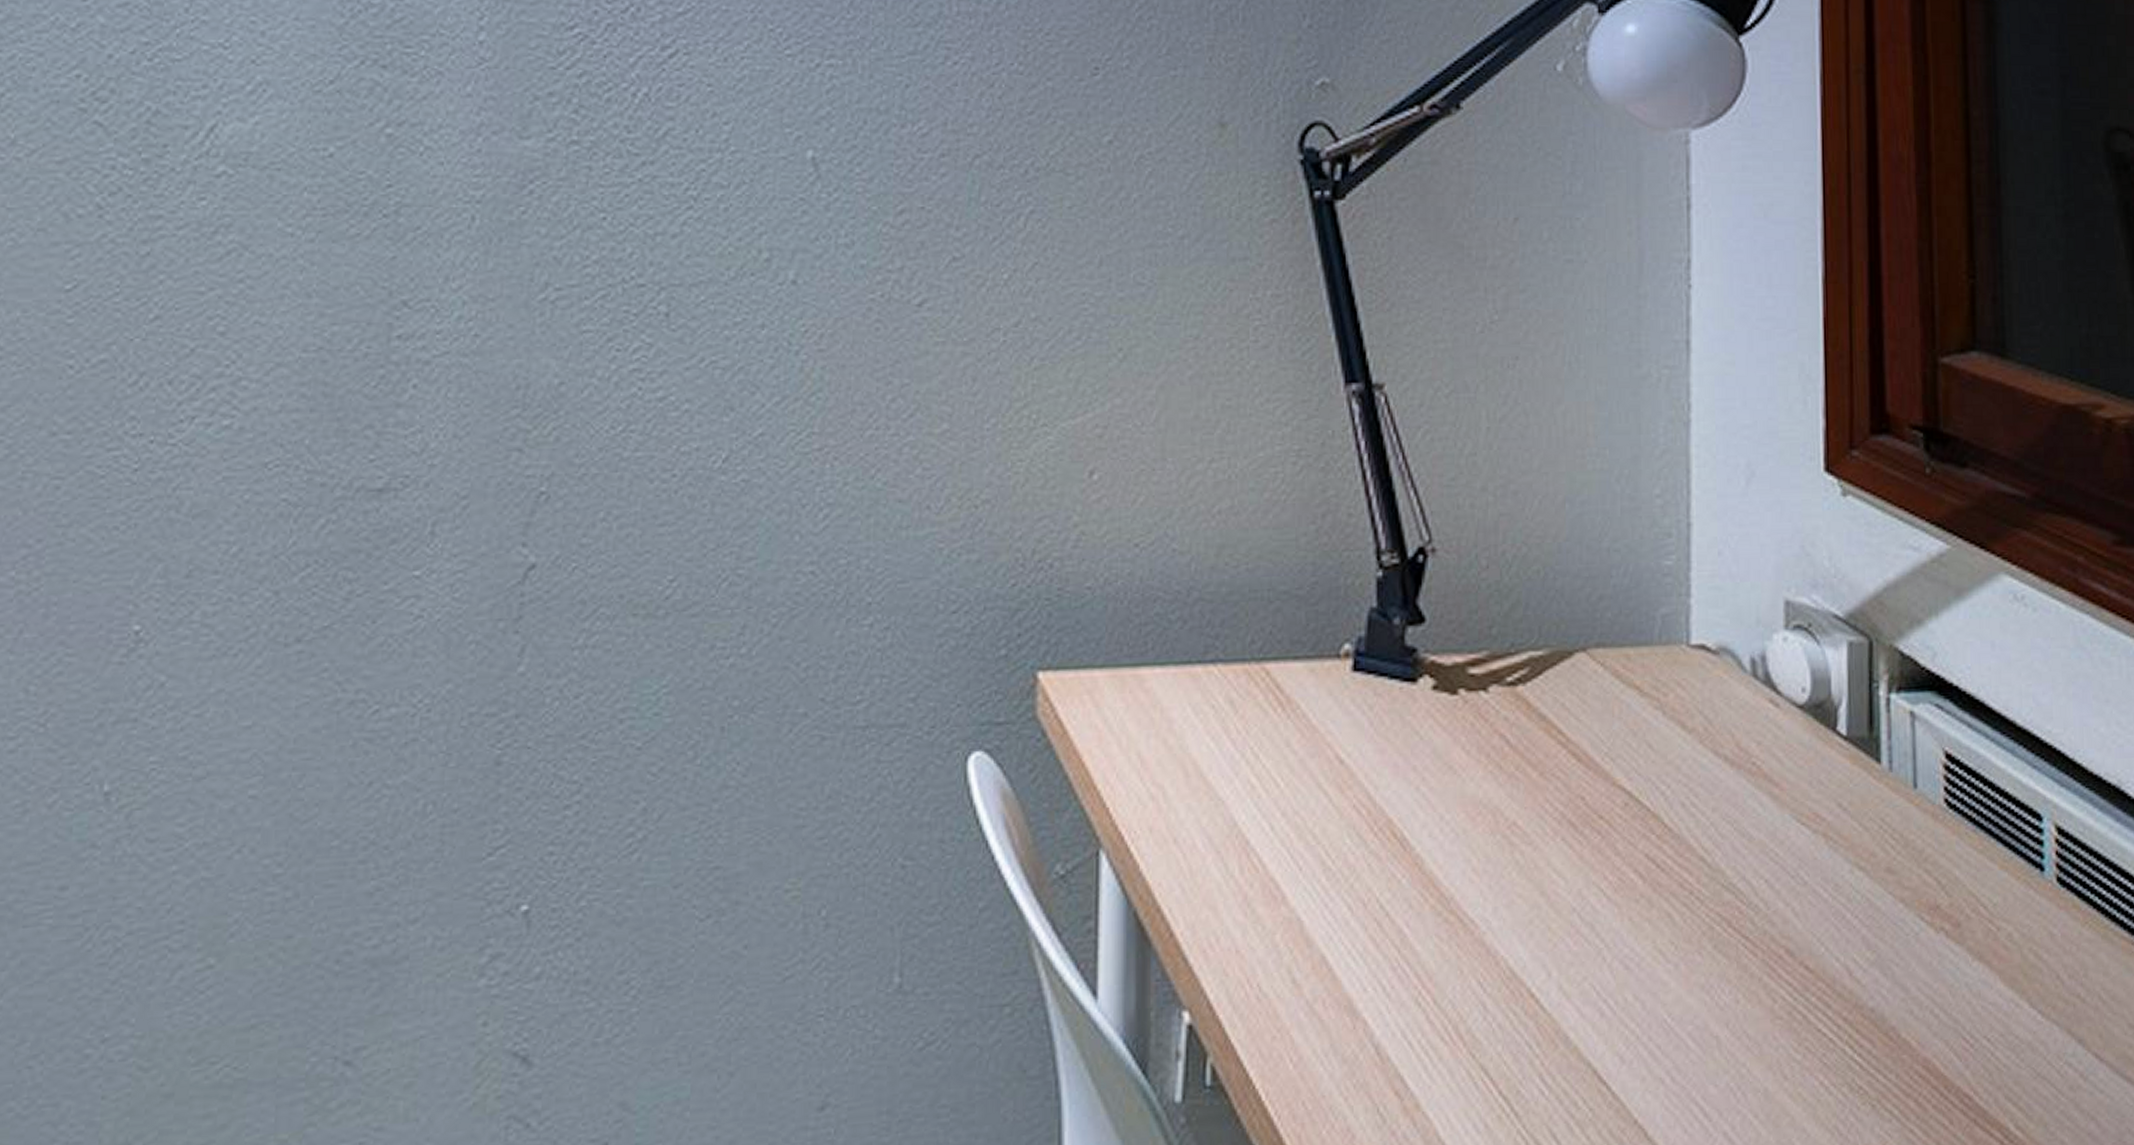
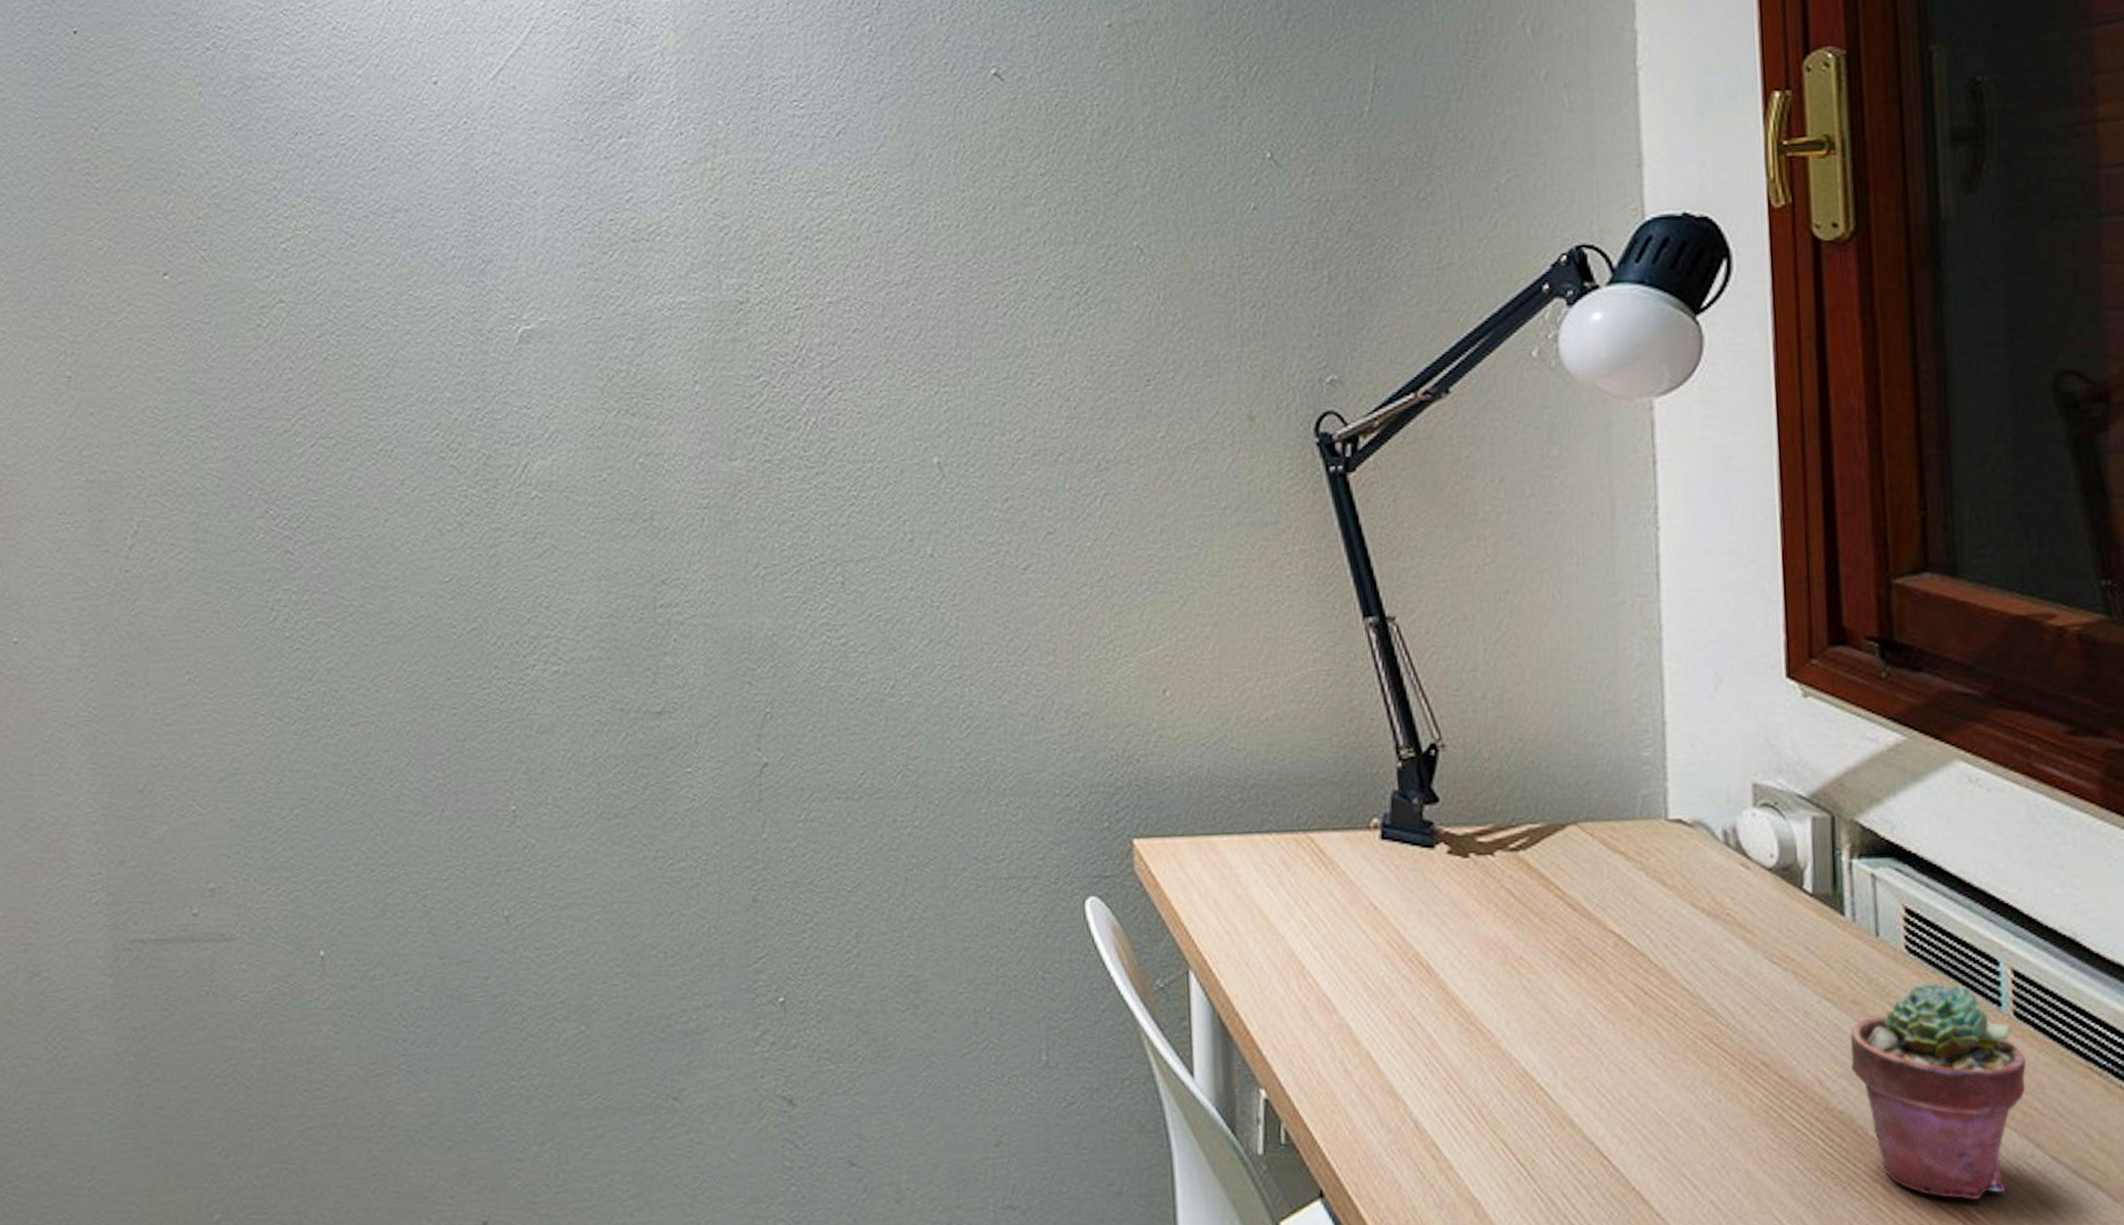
potted succulent: none [1883,844,2069,1113] -> present [1850,983,2026,1200]

